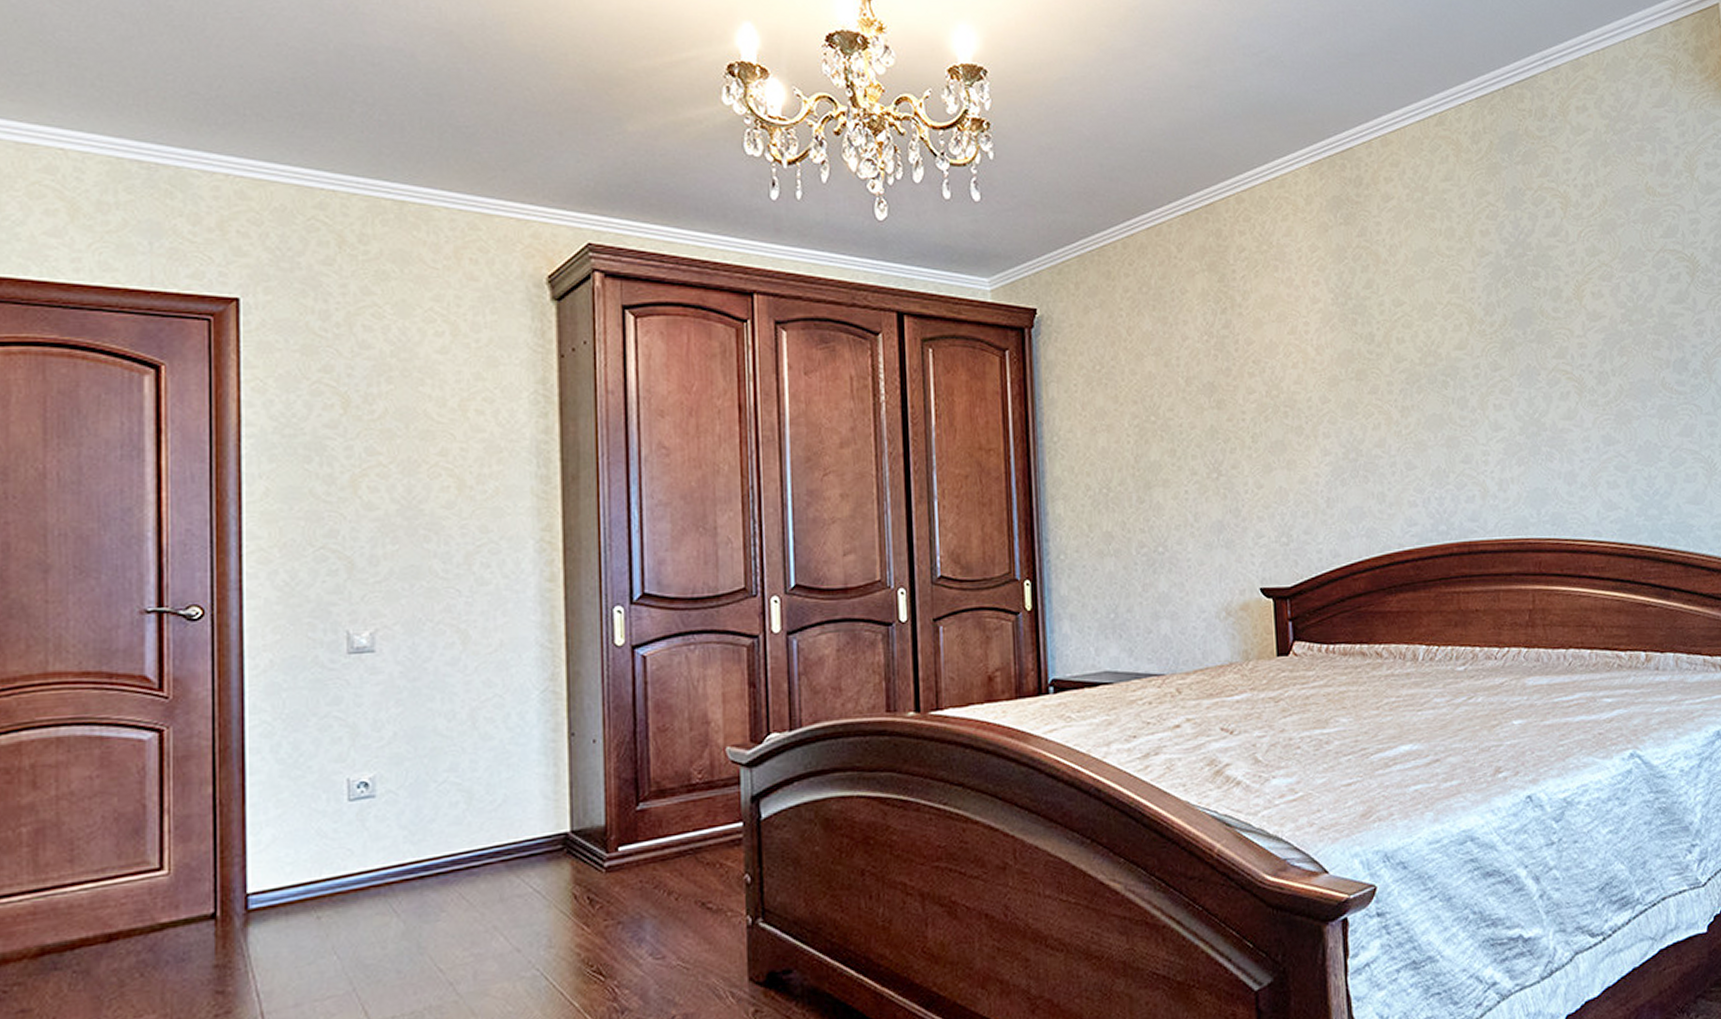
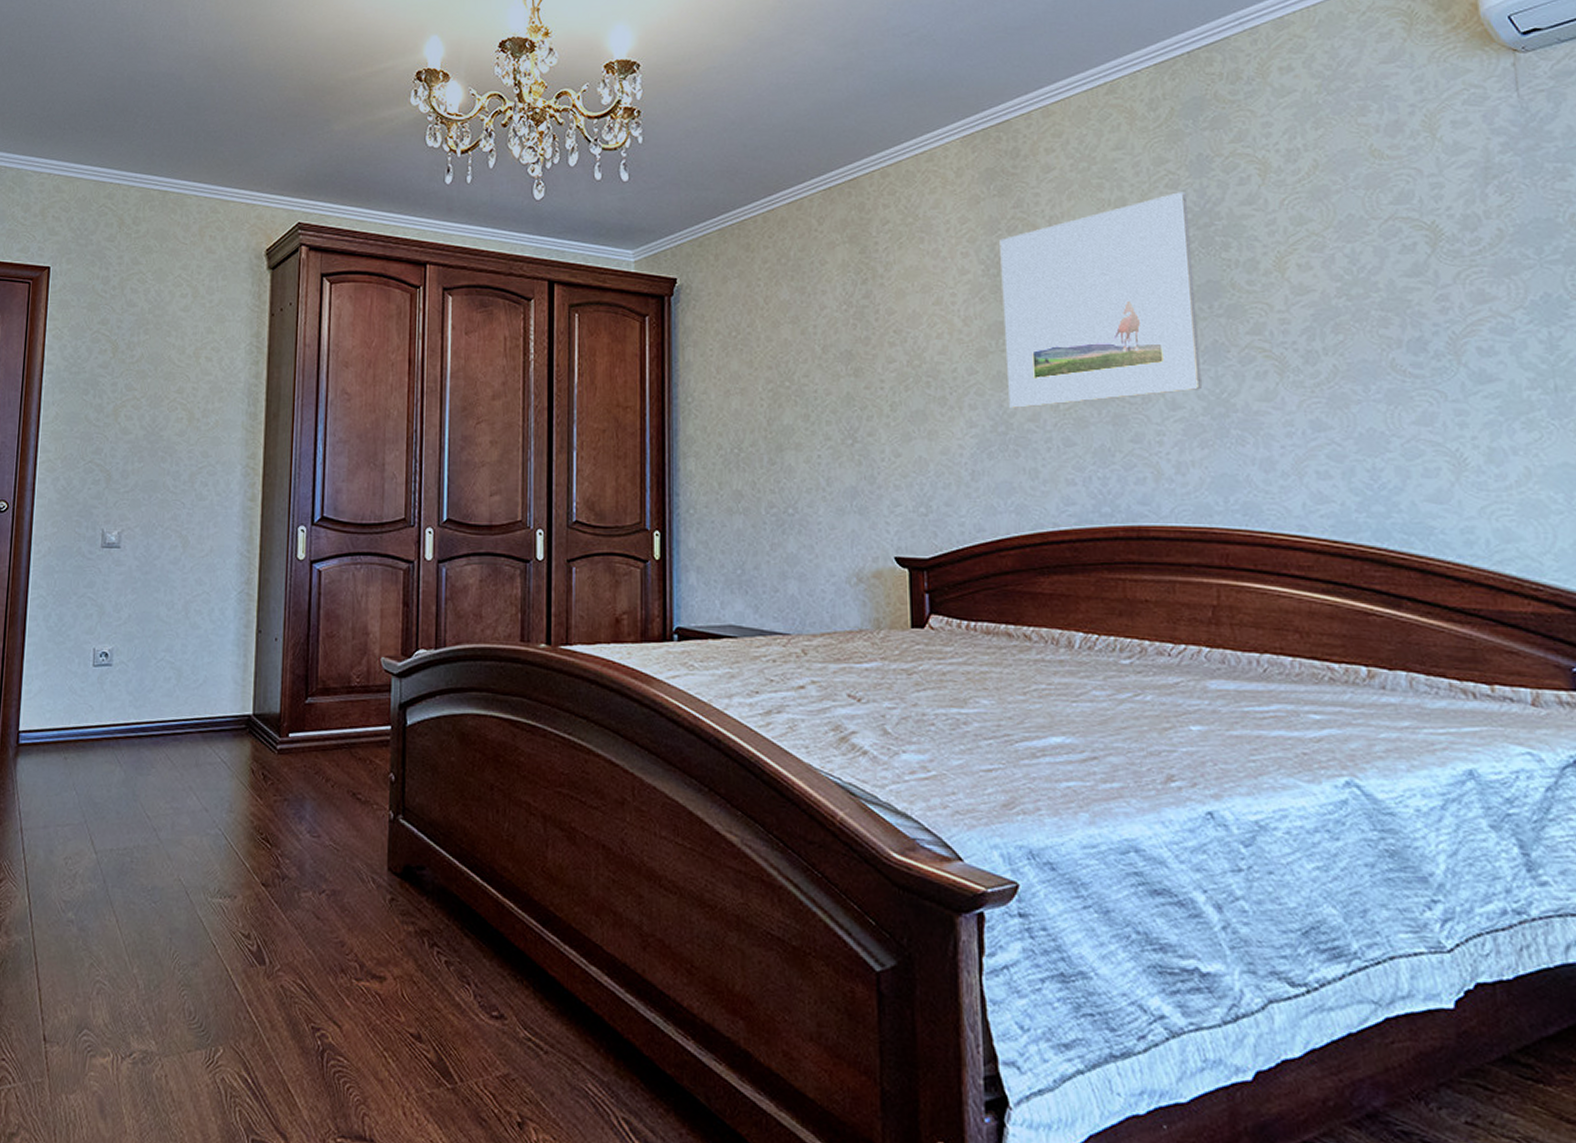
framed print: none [1346,223,1518,435] -> present [1000,192,1202,408]

